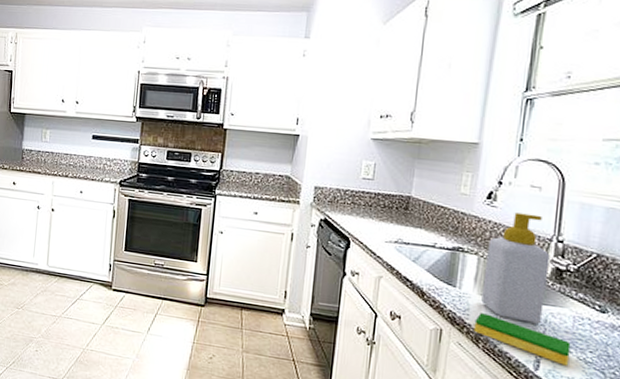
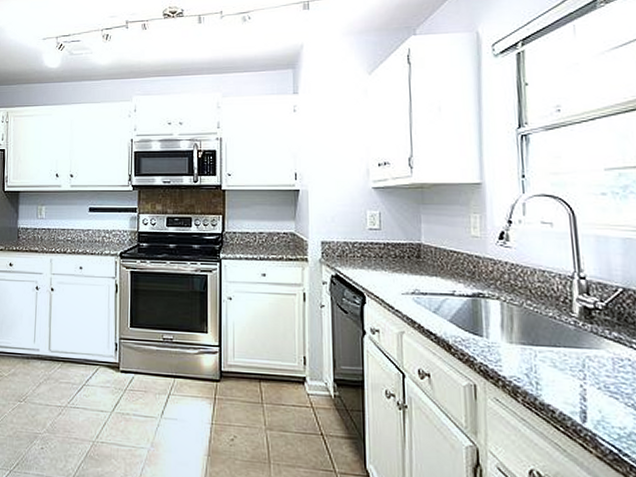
dish sponge: present [474,313,571,366] -> none [509,363,618,415]
soap bottle: present [481,212,550,324] -> none [509,251,579,370]

